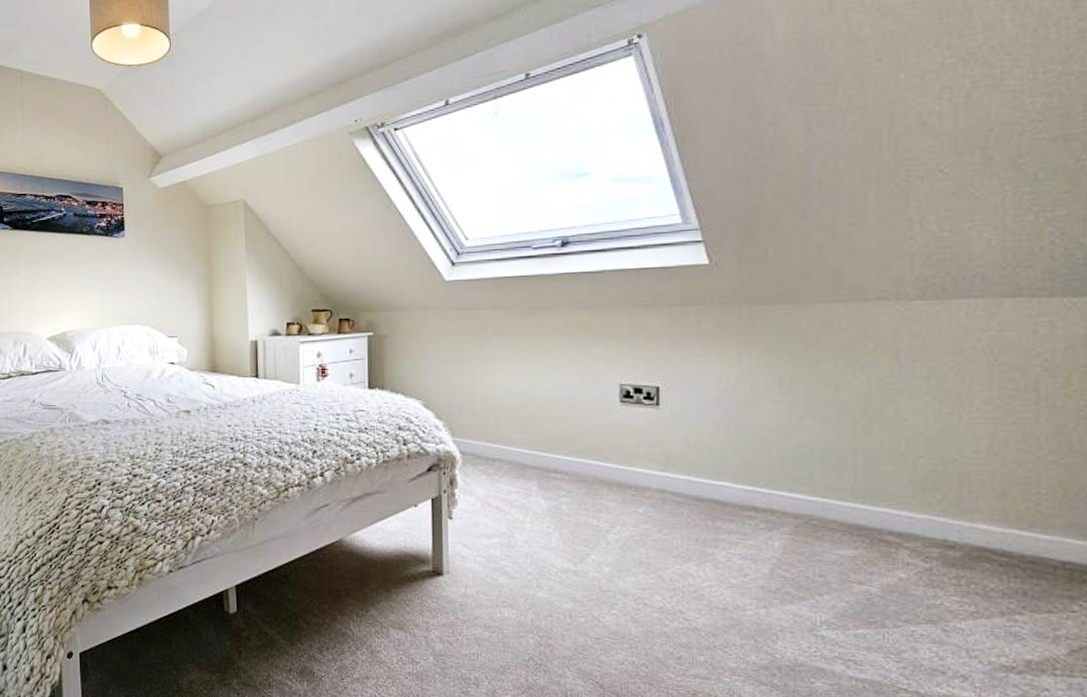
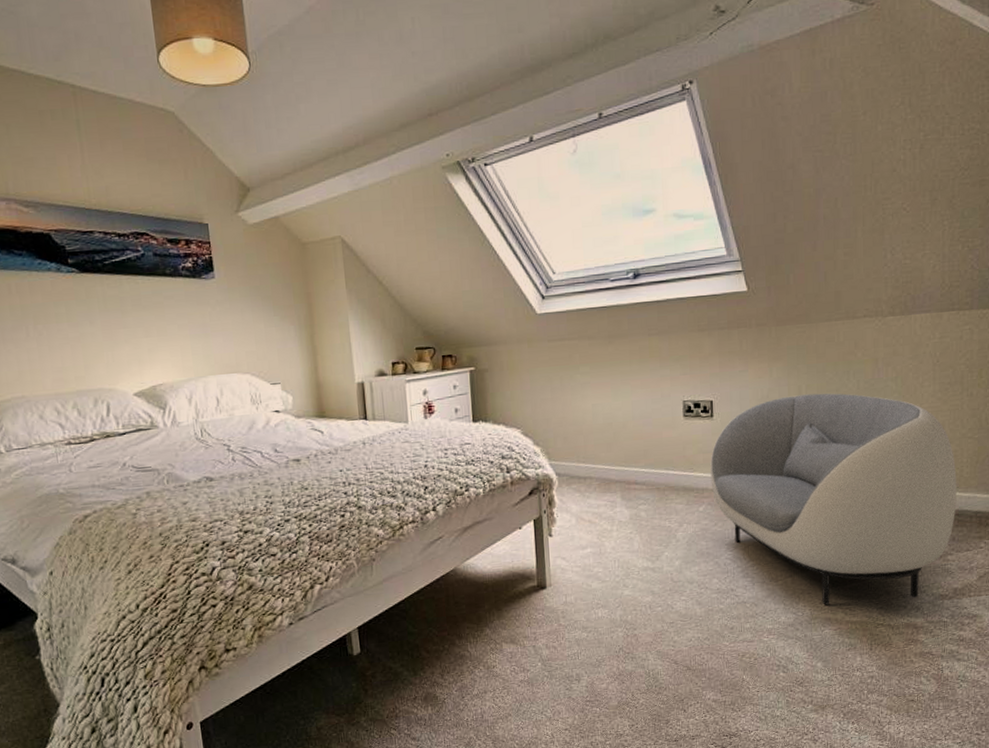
armchair: none [654,388,1030,663] -> present [710,393,957,605]

